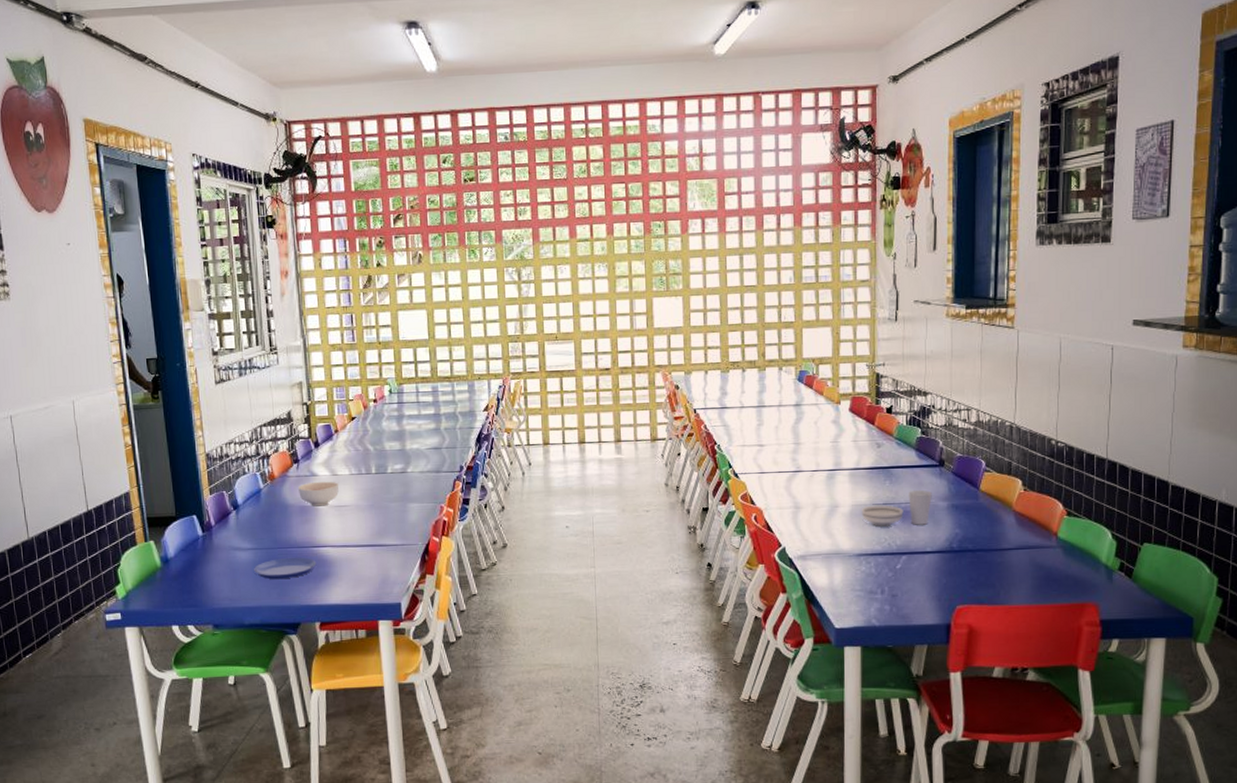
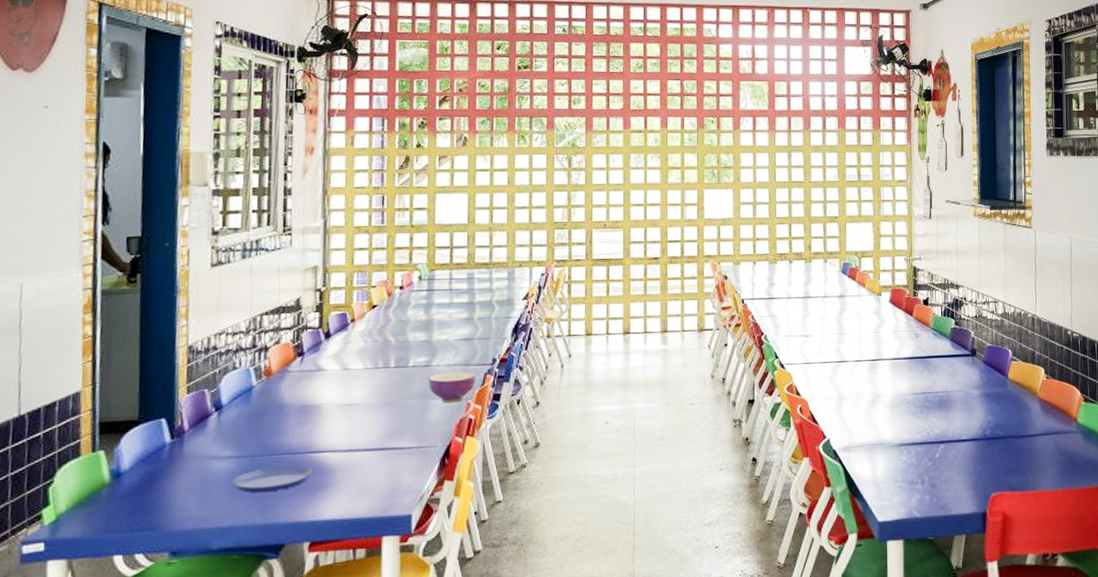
bowl: present [298,481,339,507] -> none [300,376,349,406]
bowl: none [405,477,447,506] -> present [428,371,476,403]
bowl: present [861,505,904,527] -> none [901,394,941,416]
cup: present [908,490,932,525] -> none [945,379,966,414]

